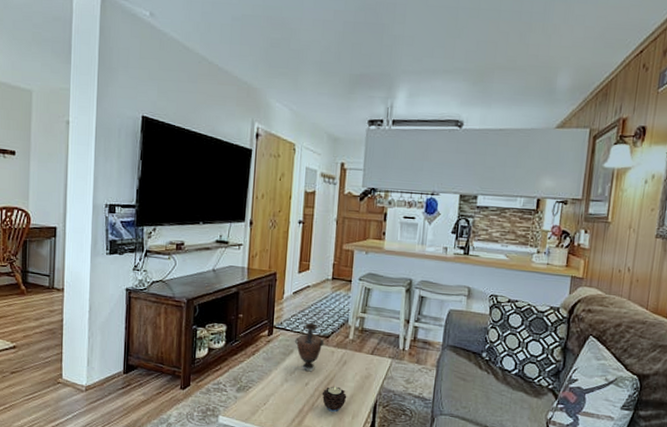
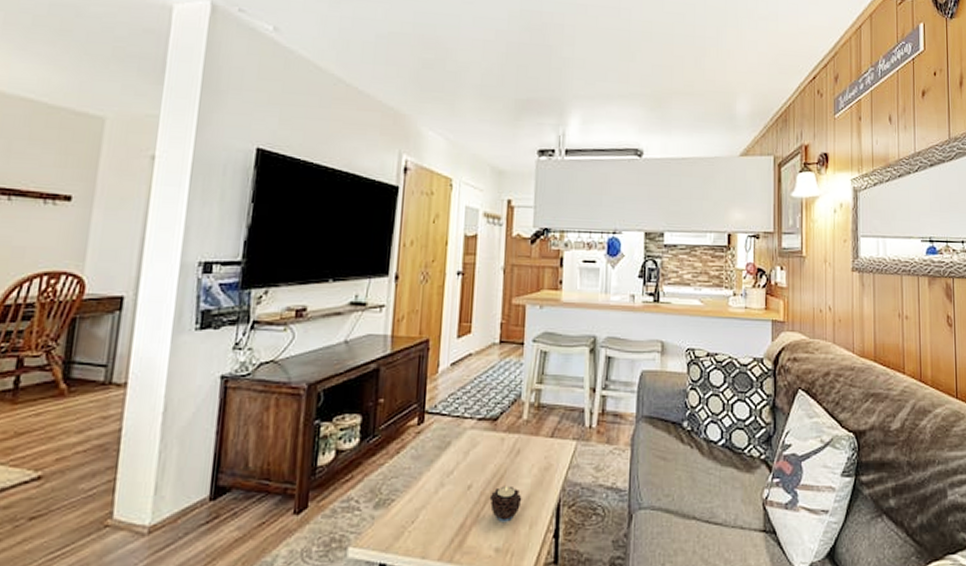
vase: present [294,322,325,372] -> none [452,401,492,469]

